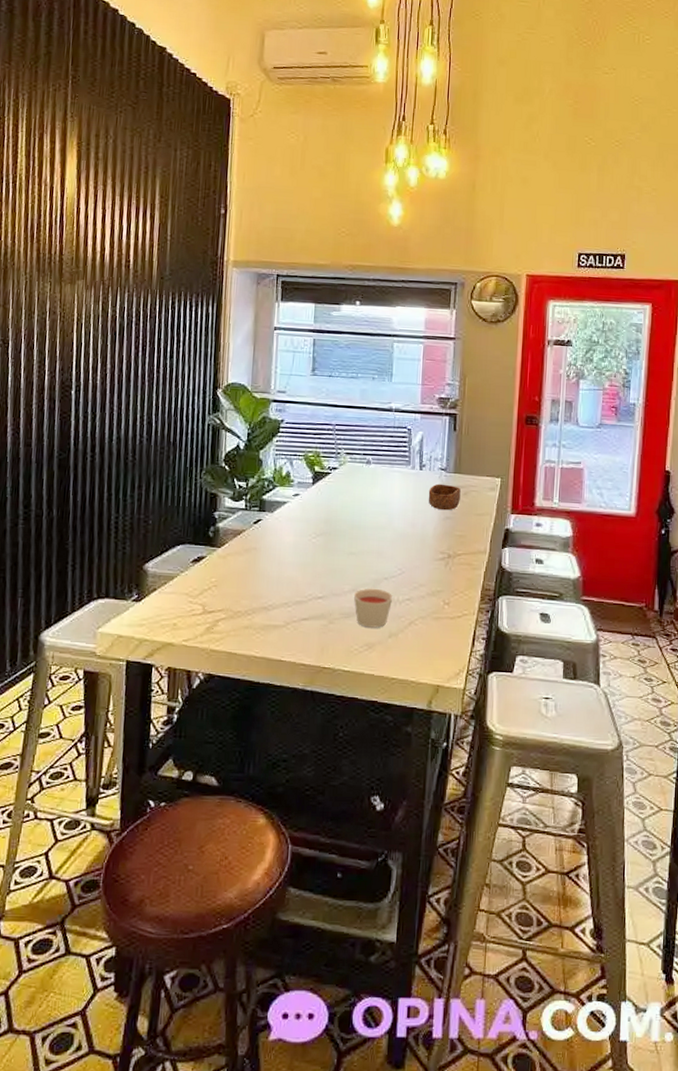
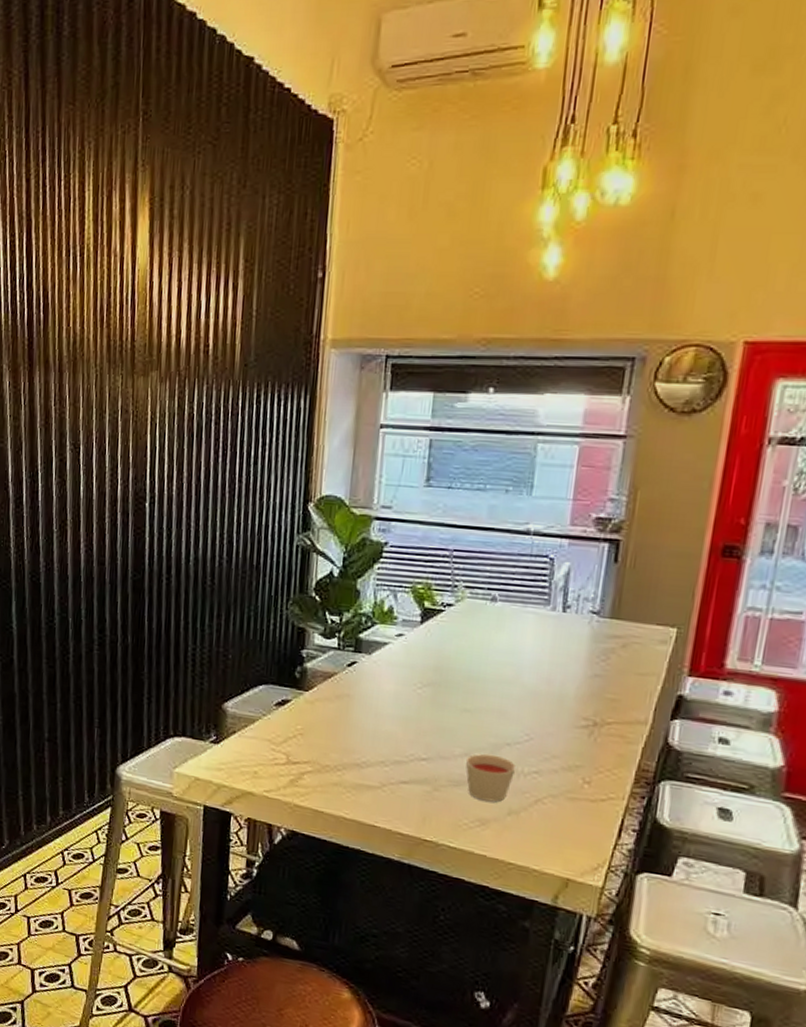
bowl: present [428,483,461,511] -> none [571,631,618,667]

